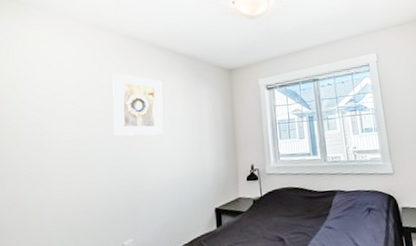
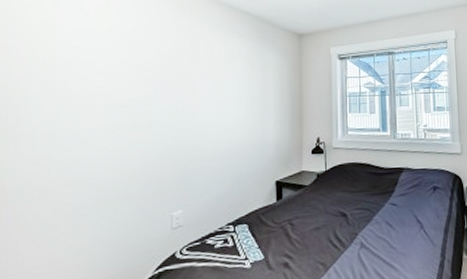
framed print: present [113,72,163,136] -> none [163,27,222,100]

